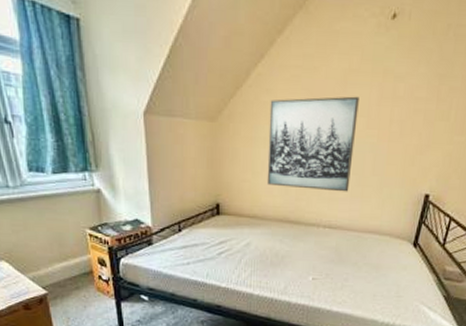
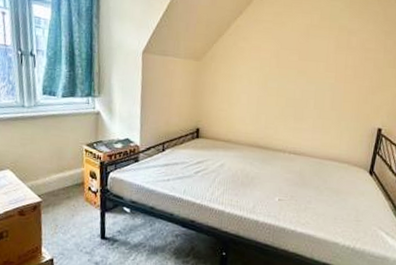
wall art: present [267,96,359,192] -> none [240,45,319,123]

